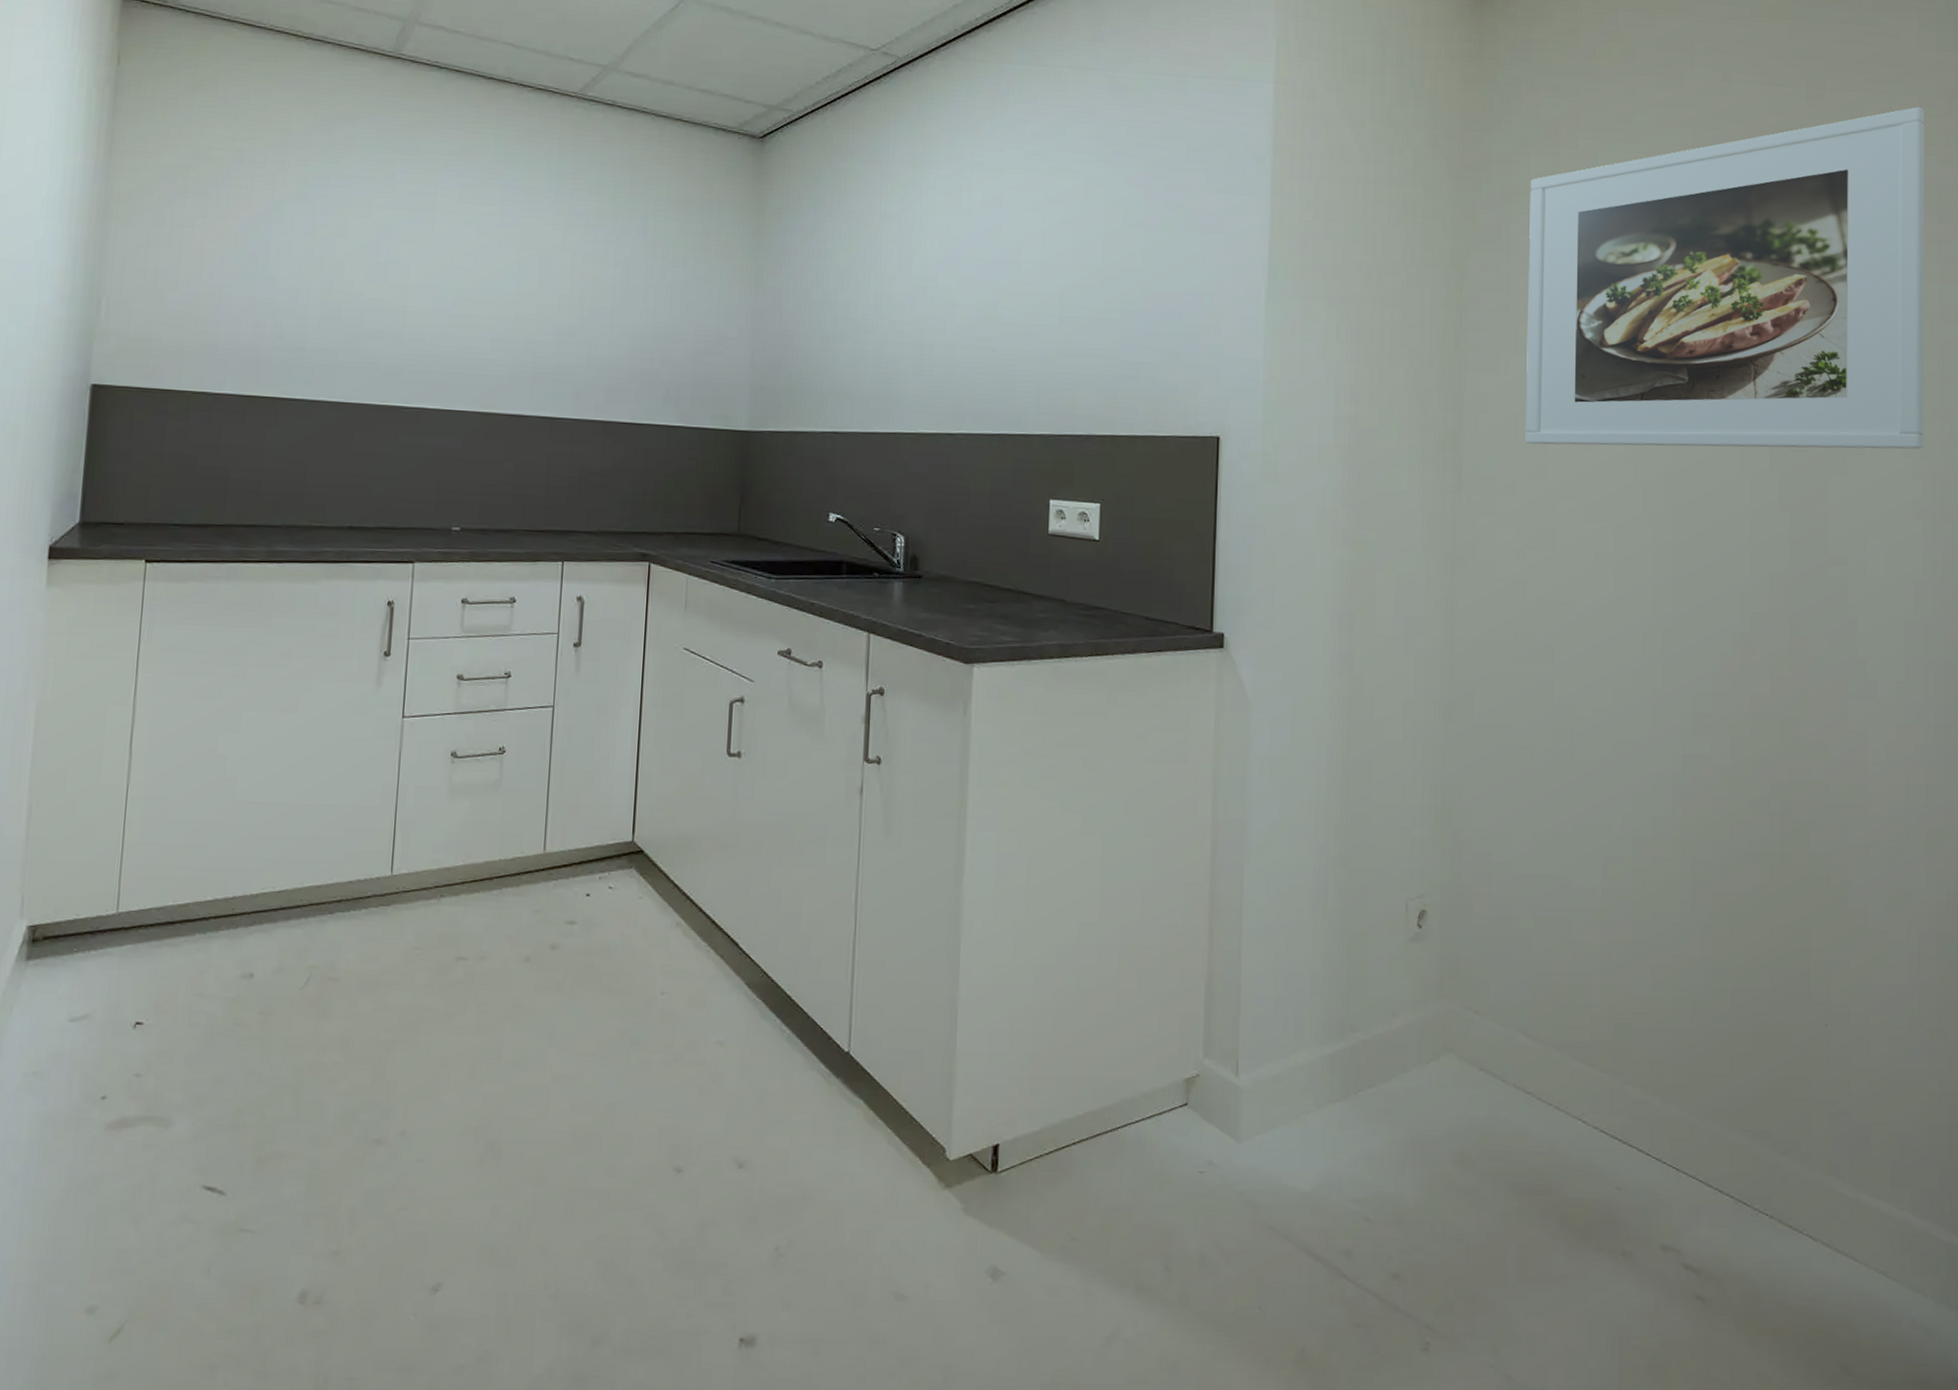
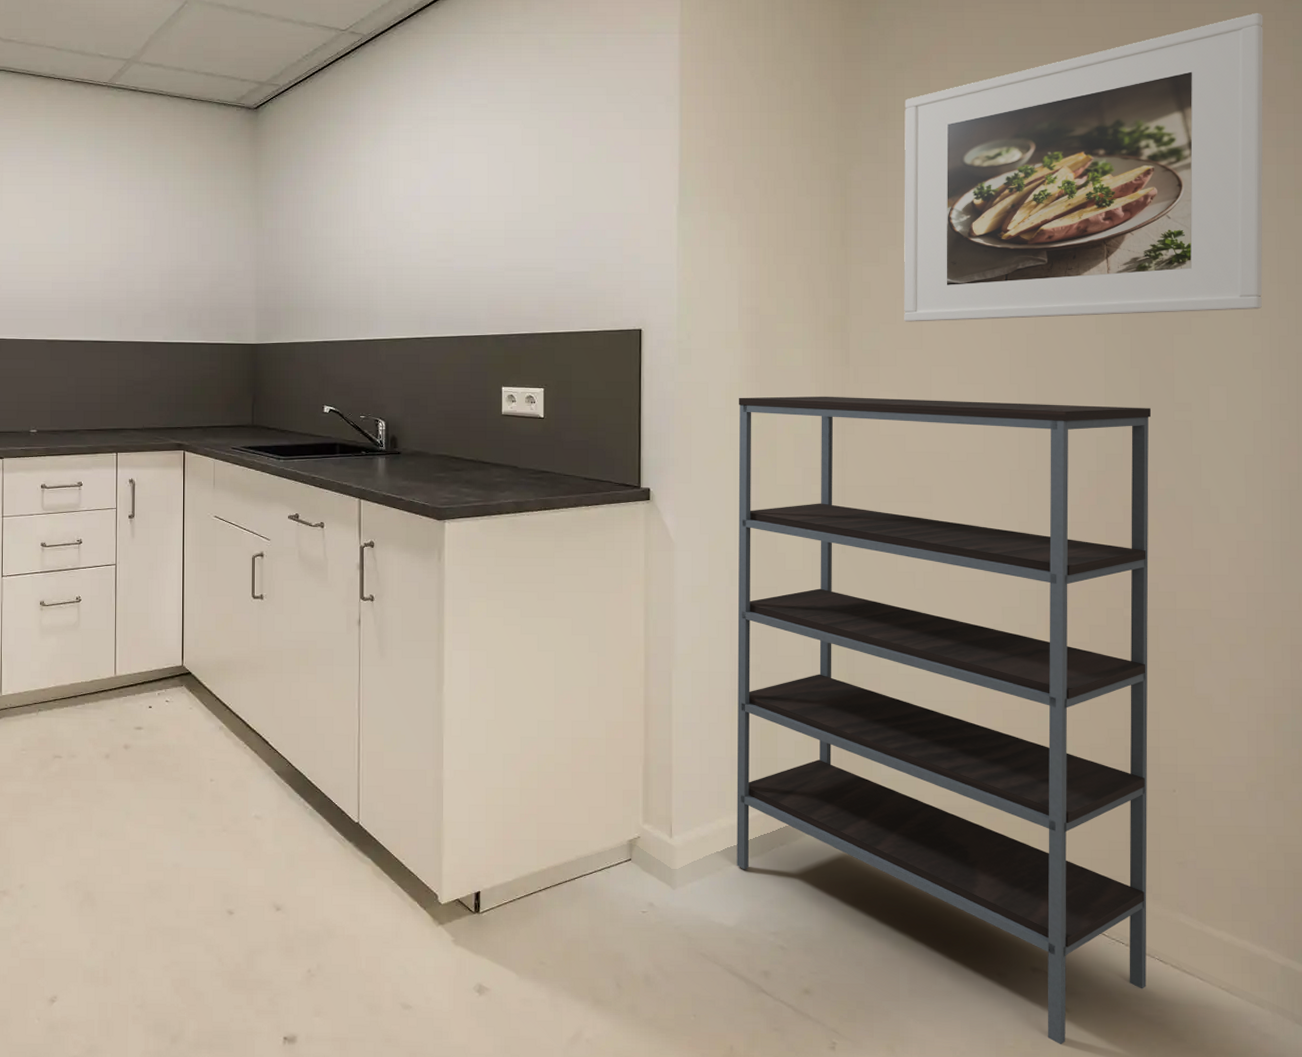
shelving unit: none [1315,525,1802,1343] -> present [737,396,1152,1044]

